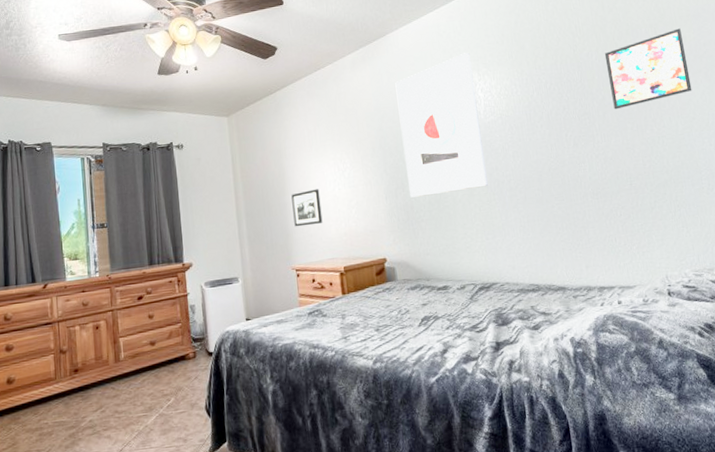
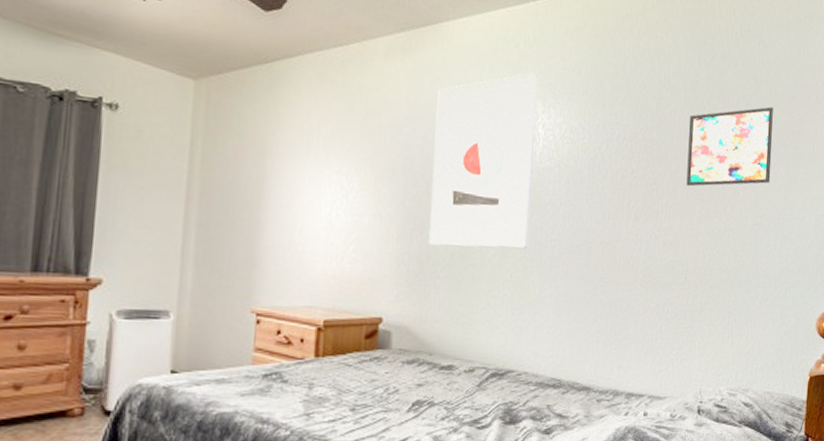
picture frame: present [291,189,323,227] -> none [266,208,310,257]

